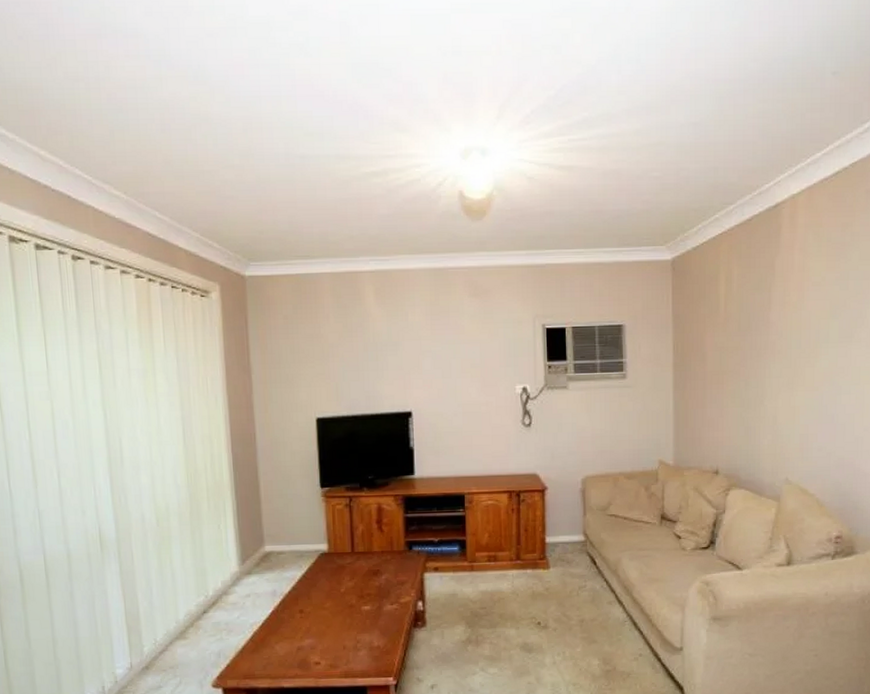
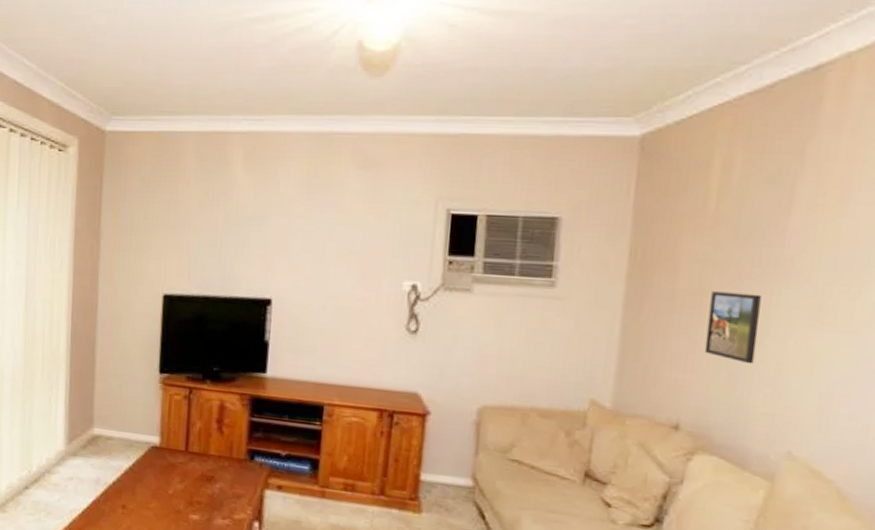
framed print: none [728,369,760,420] -> present [704,291,761,364]

